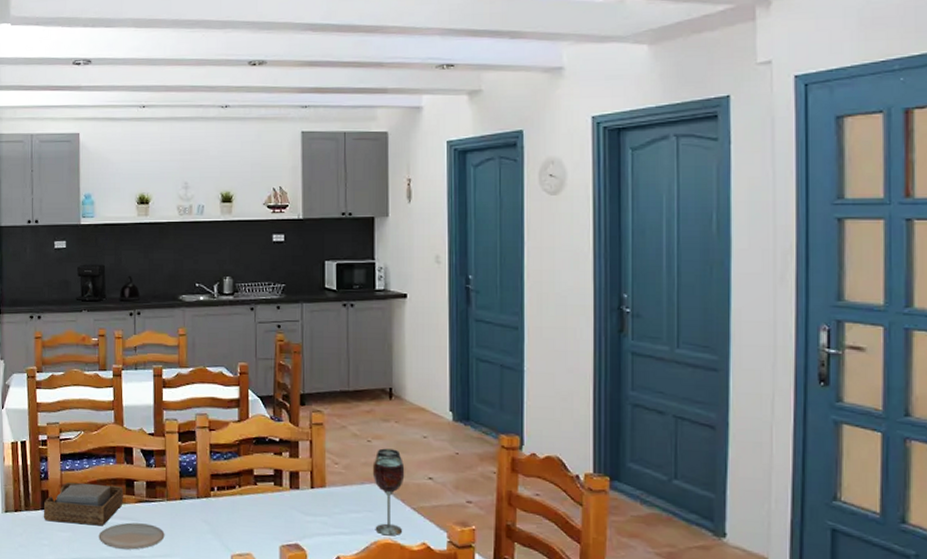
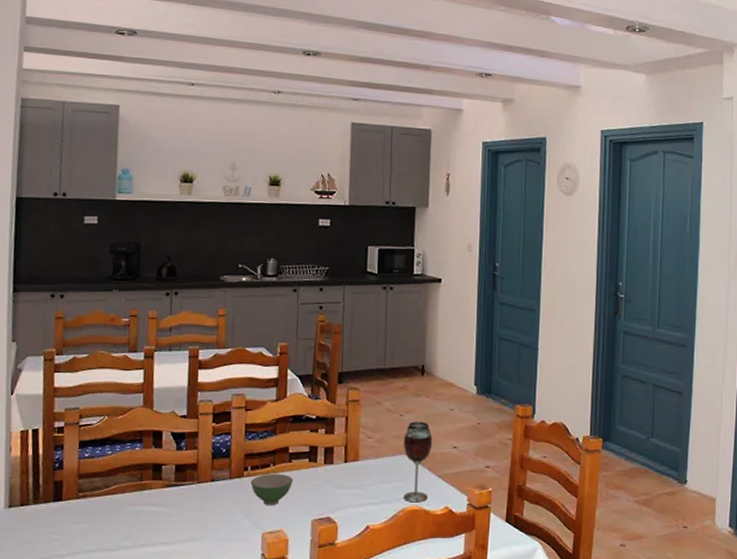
napkin holder: present [43,482,123,526] -> none [55,470,150,515]
plate: present [98,522,165,550] -> none [119,508,193,537]
bowl: none [217,495,259,528] -> present [250,473,293,506]

